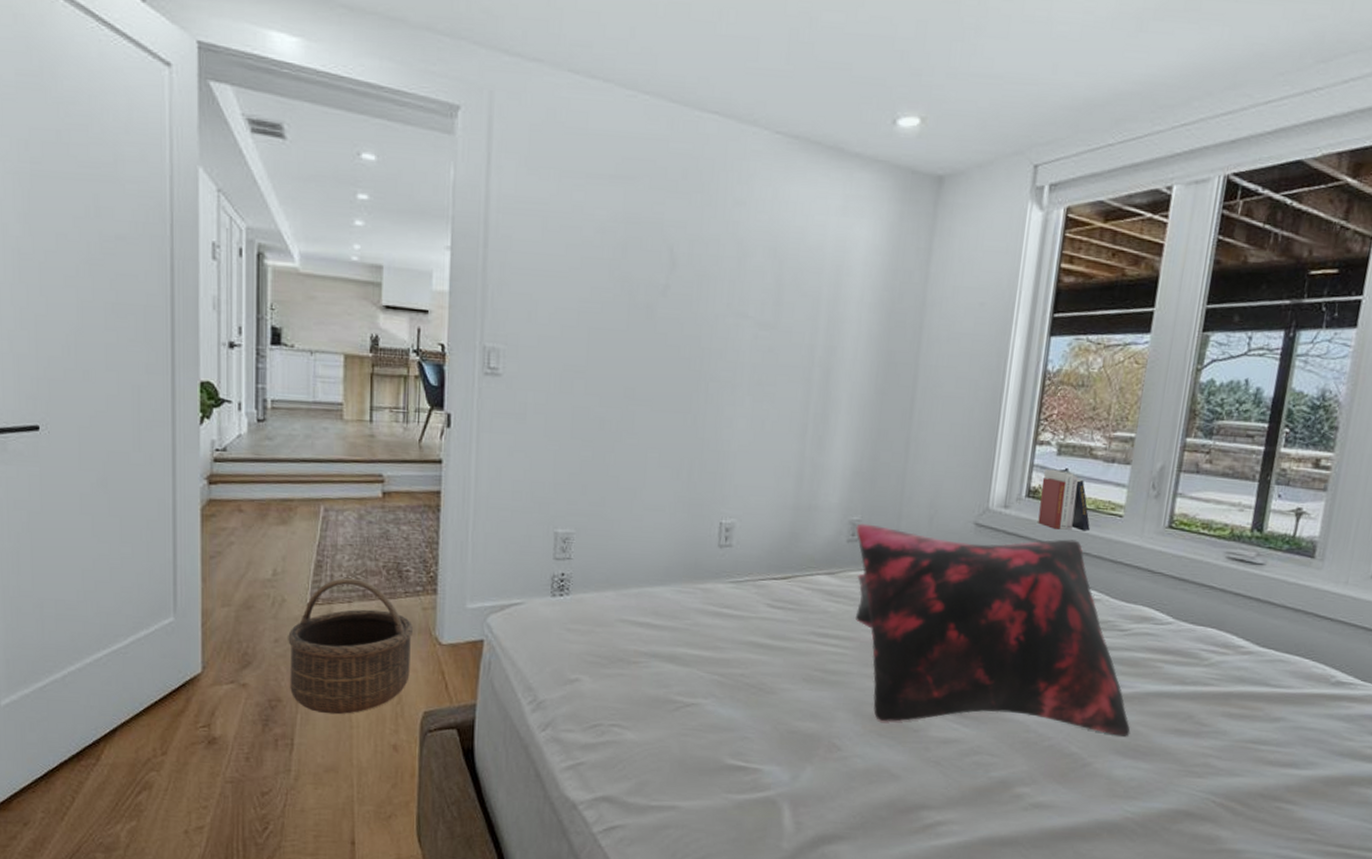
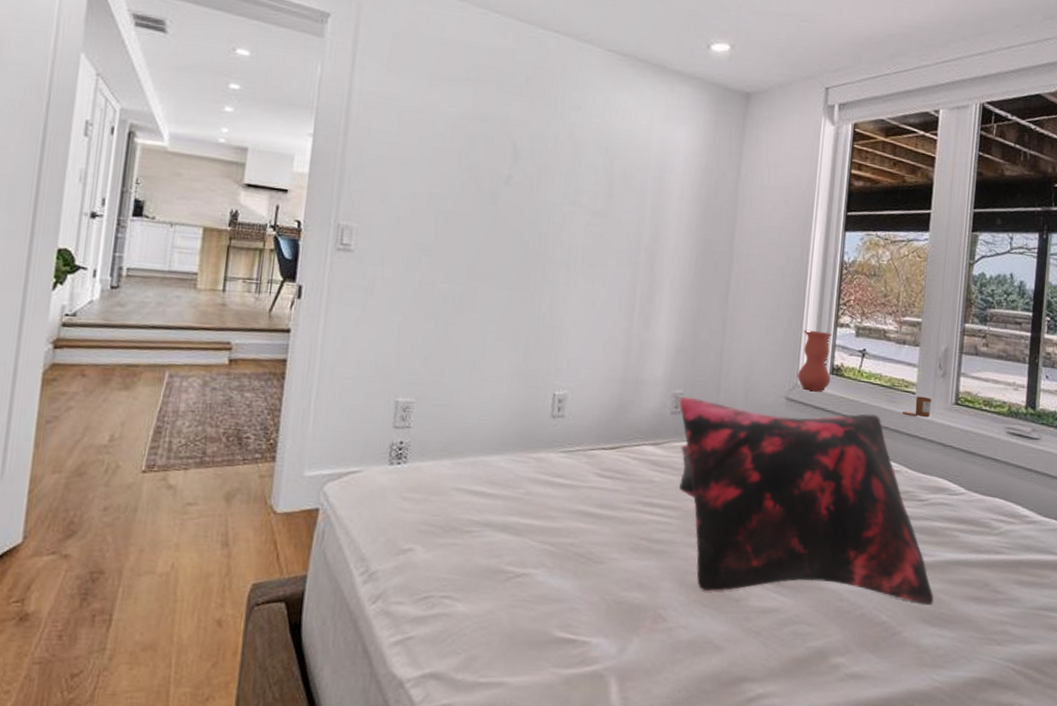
basket: present [288,577,414,715] -> none [114,444,249,588]
vase: none [989,450,1031,517] -> present [798,331,833,392]
books: present [1038,468,1090,531] -> none [841,348,888,407]
candle: none [1106,519,1142,543] -> present [902,396,932,418]

